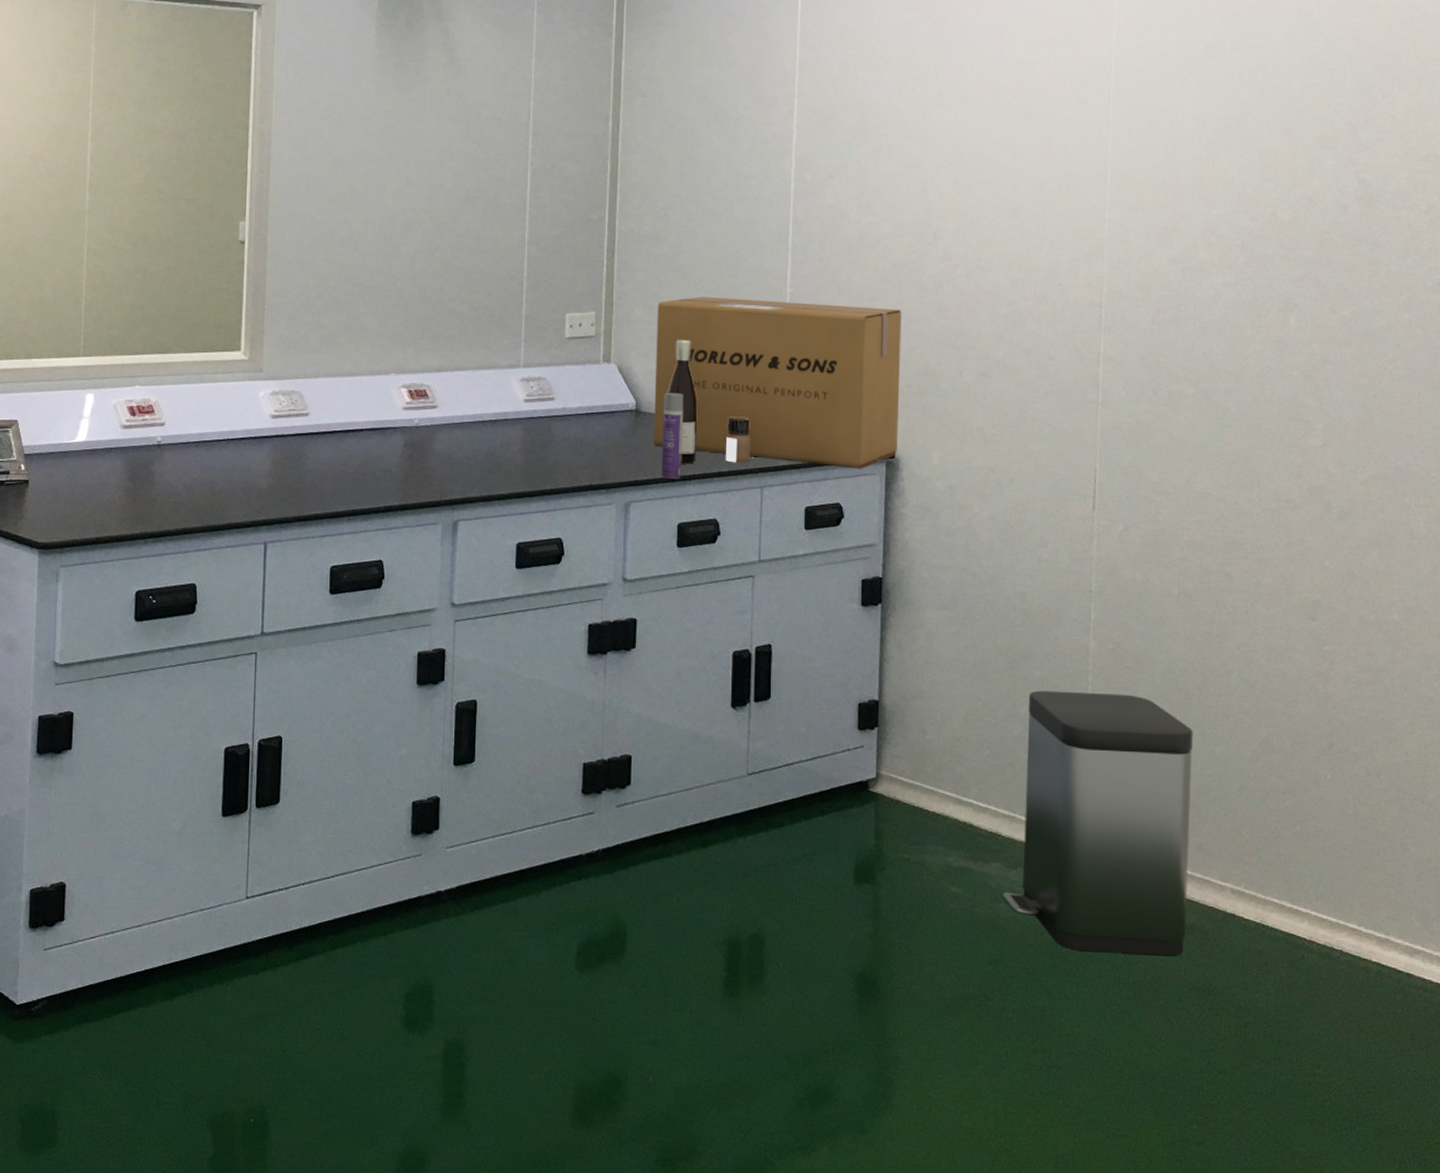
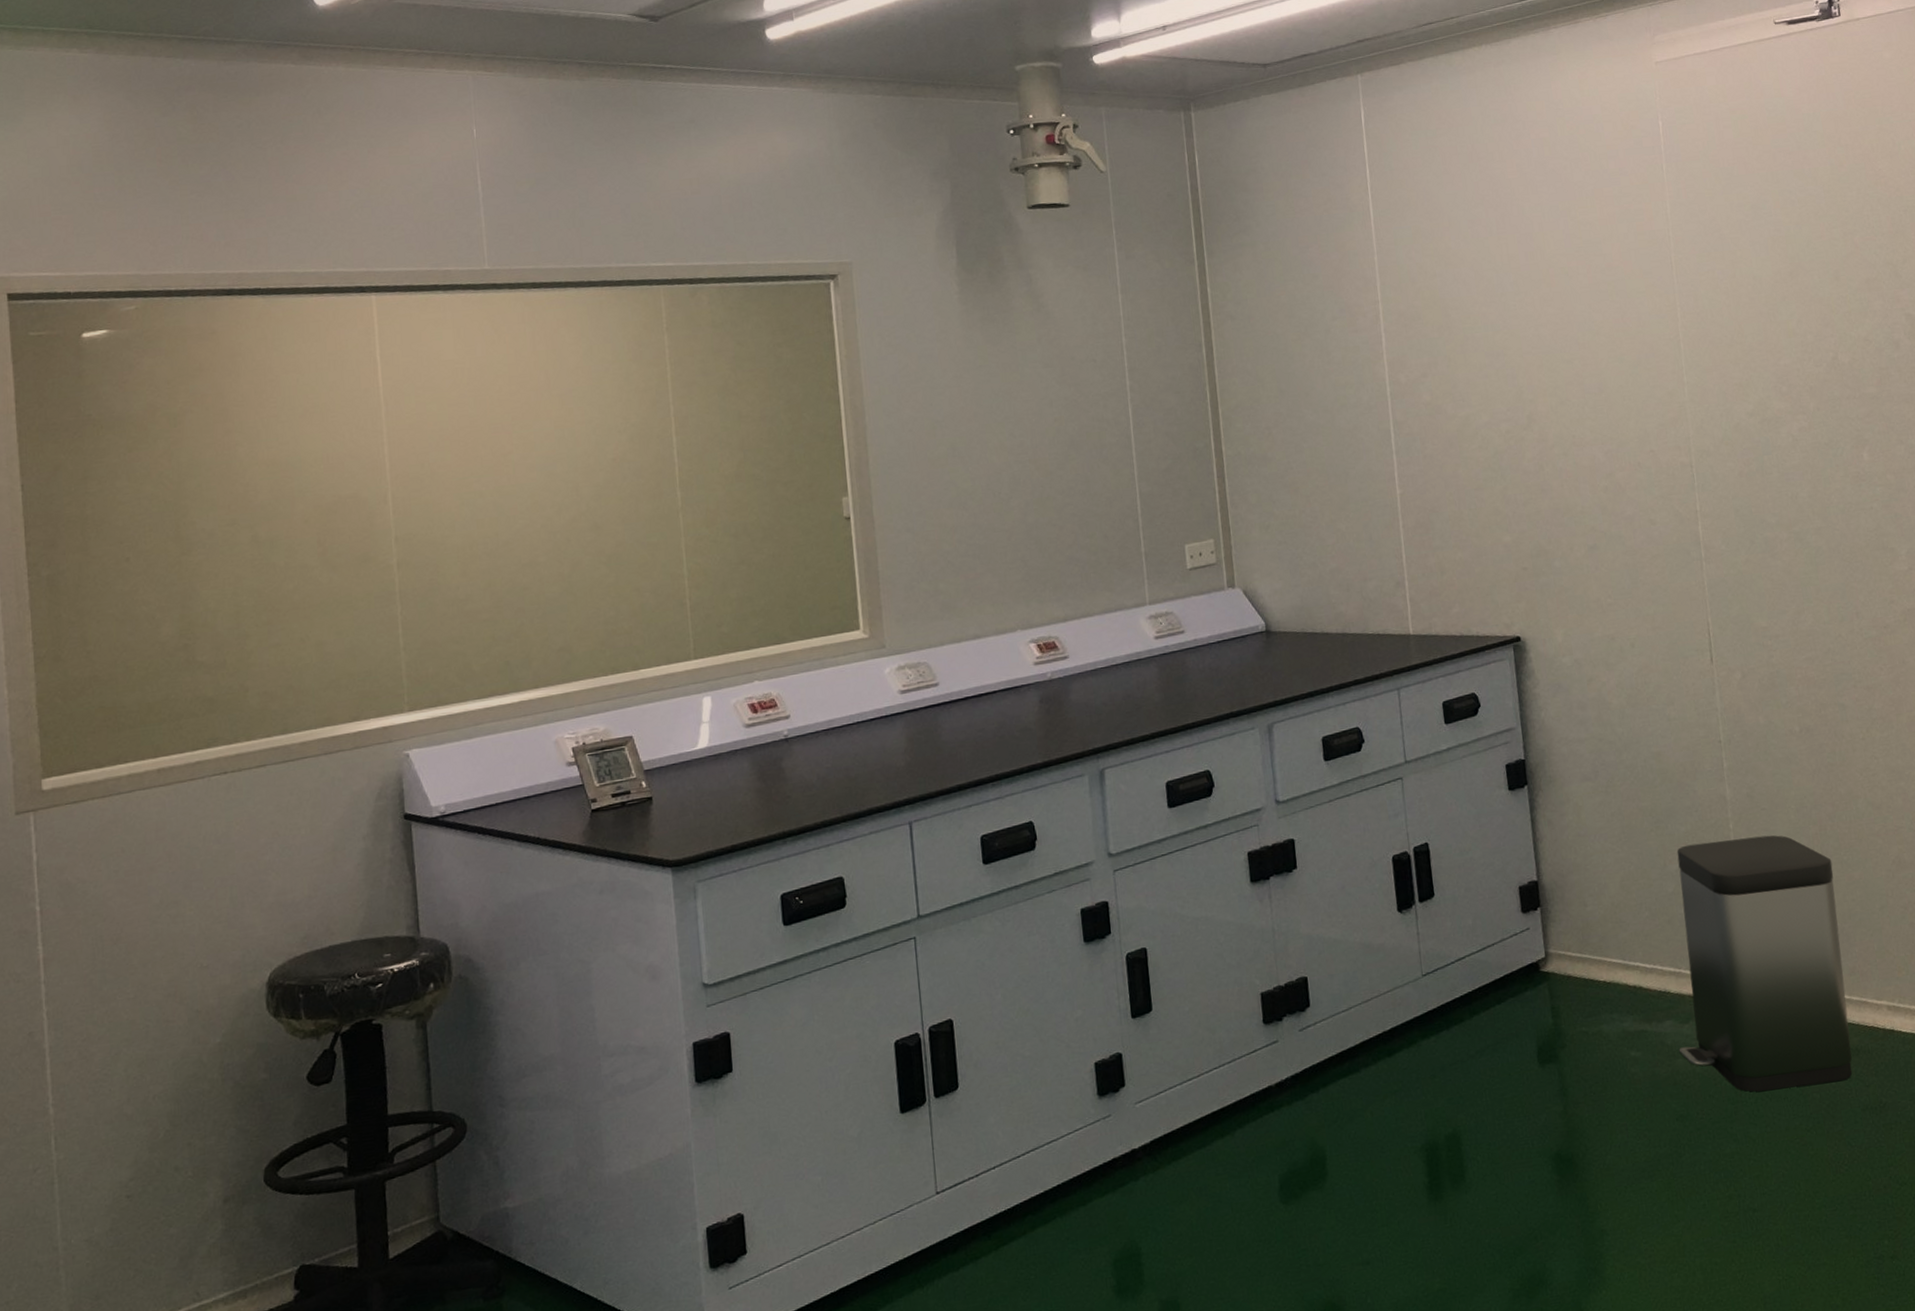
box: present [654,296,901,469] -> none [1273,495,1522,665]
aerosol can: present [661,392,684,479] -> none [1292,607,1319,695]
bottle: present [667,339,698,464] -> none [1294,553,1331,678]
bottle: present [726,417,750,463] -> none [1356,622,1384,669]

